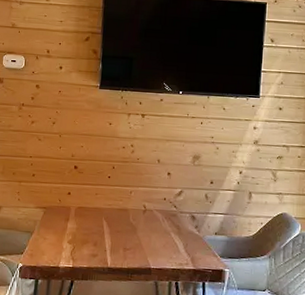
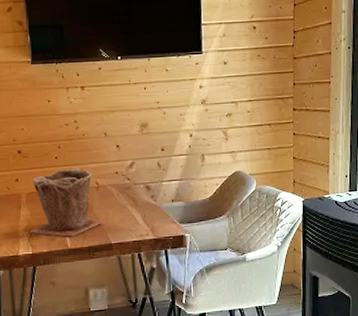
plant pot: none [74,188,145,256] -> present [30,167,103,237]

